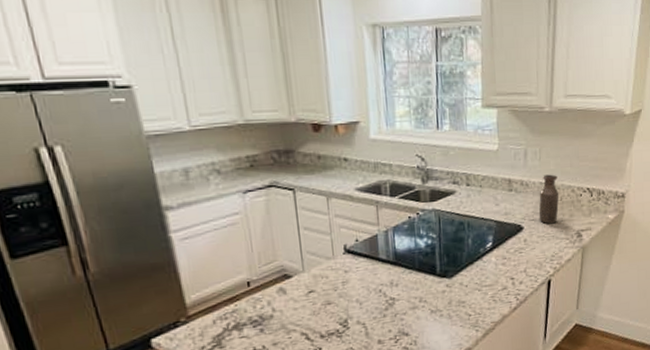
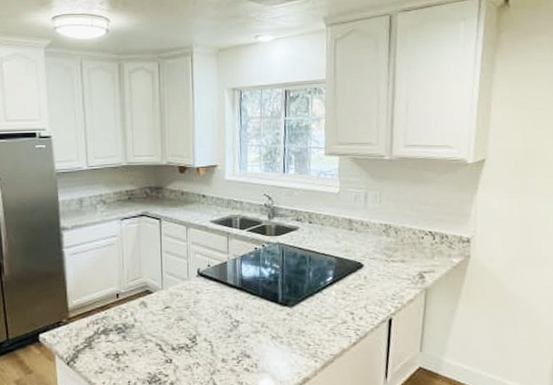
bottle: present [538,174,559,224] -> none [379,216,400,264]

